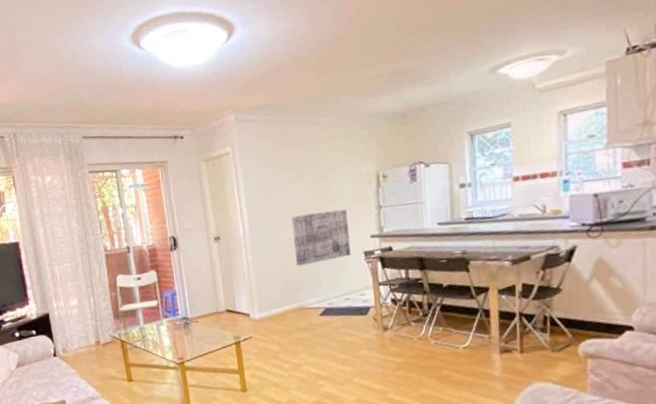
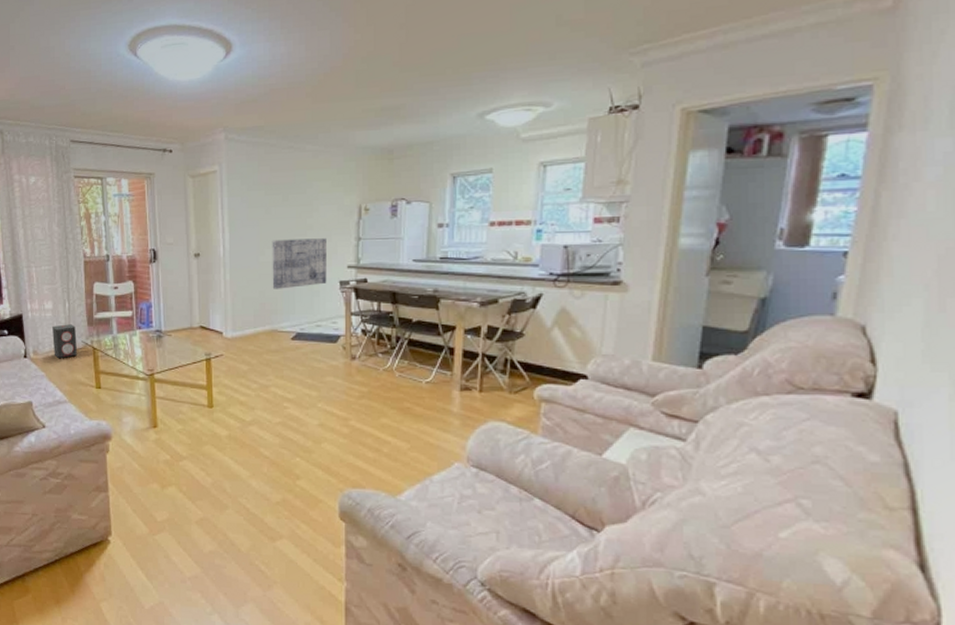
speaker: none [79,319,107,354] -> present [52,324,78,358]

